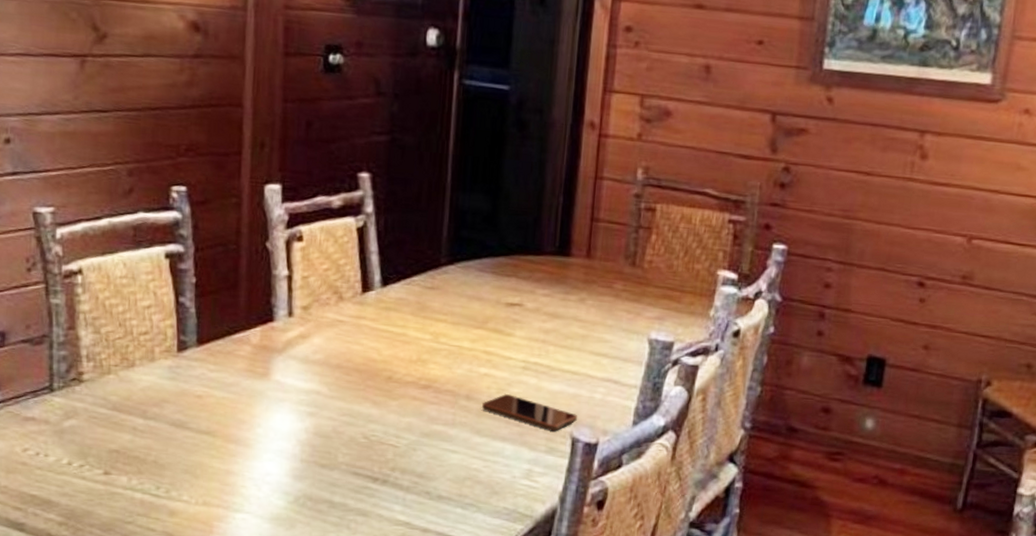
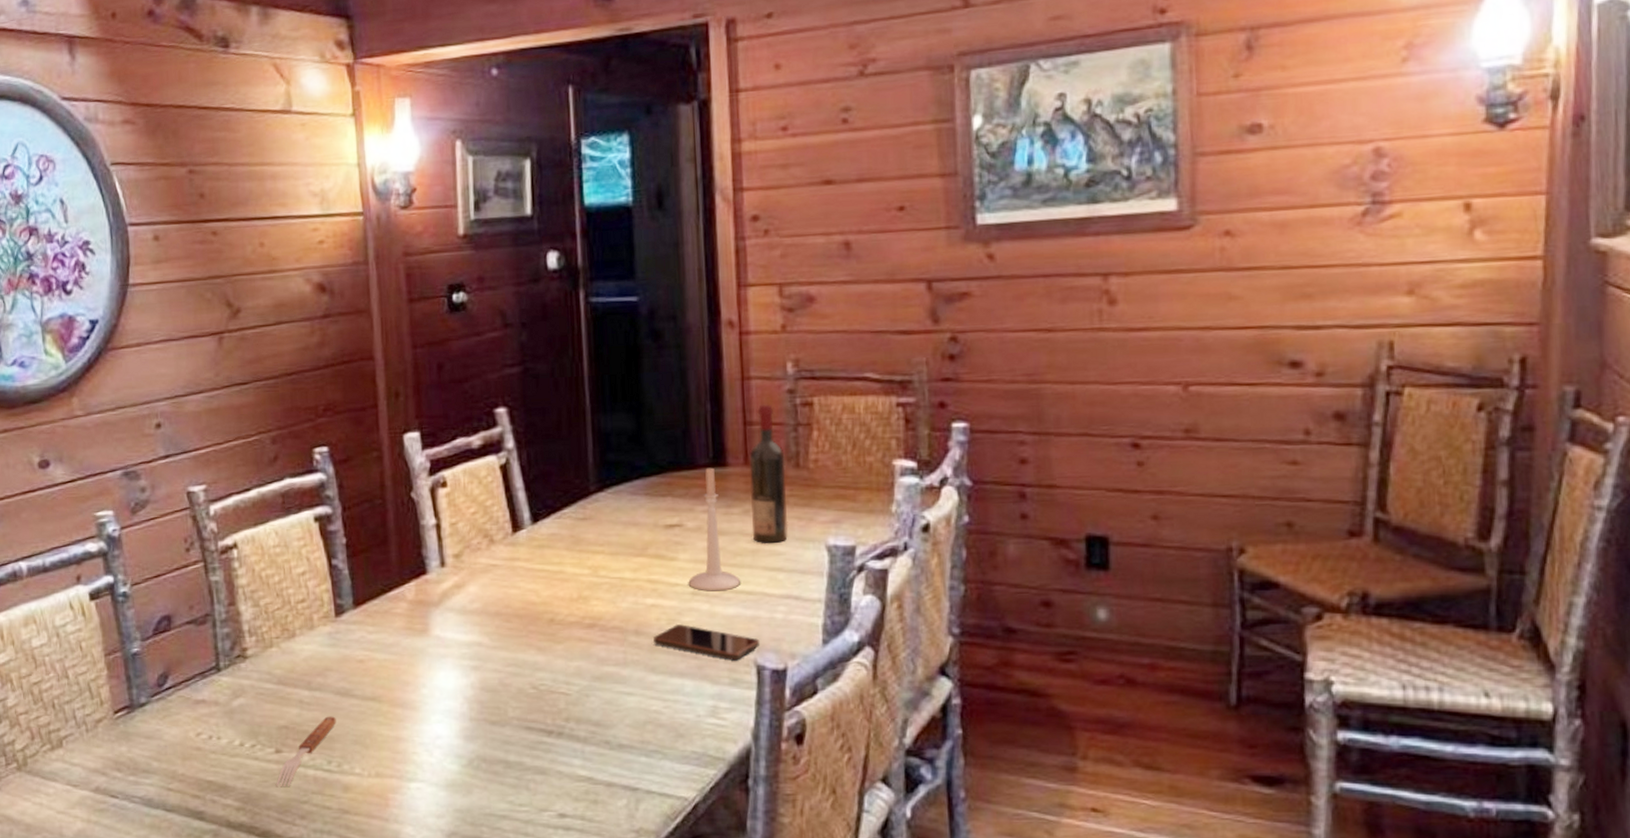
fork: none [102,445,169,508] -> present [276,716,336,788]
candlestick: none [520,255,569,369] -> present [688,467,741,592]
wine bottle: none [584,204,624,332] -> present [749,404,789,544]

